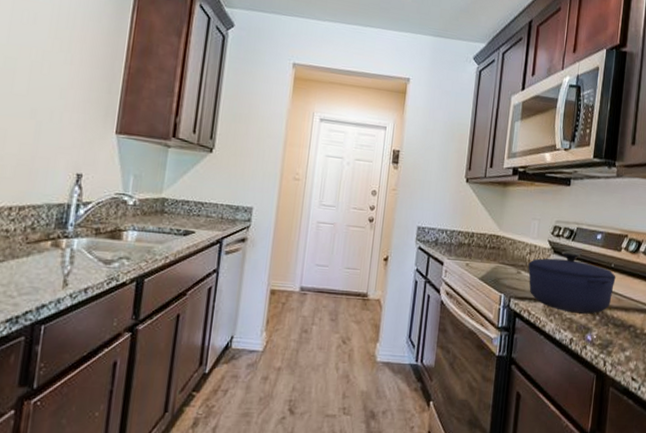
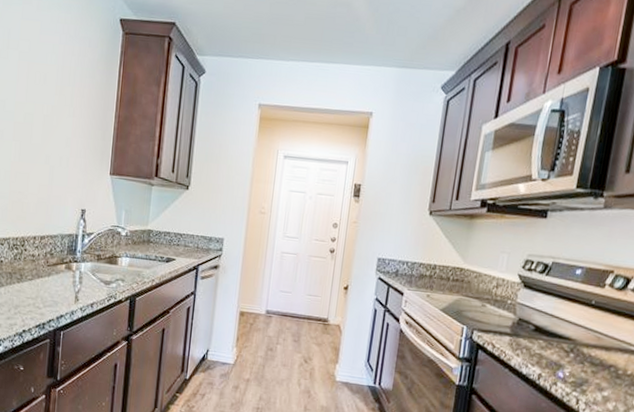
cooking pot: present [528,251,616,314] -> none [494,286,597,351]

